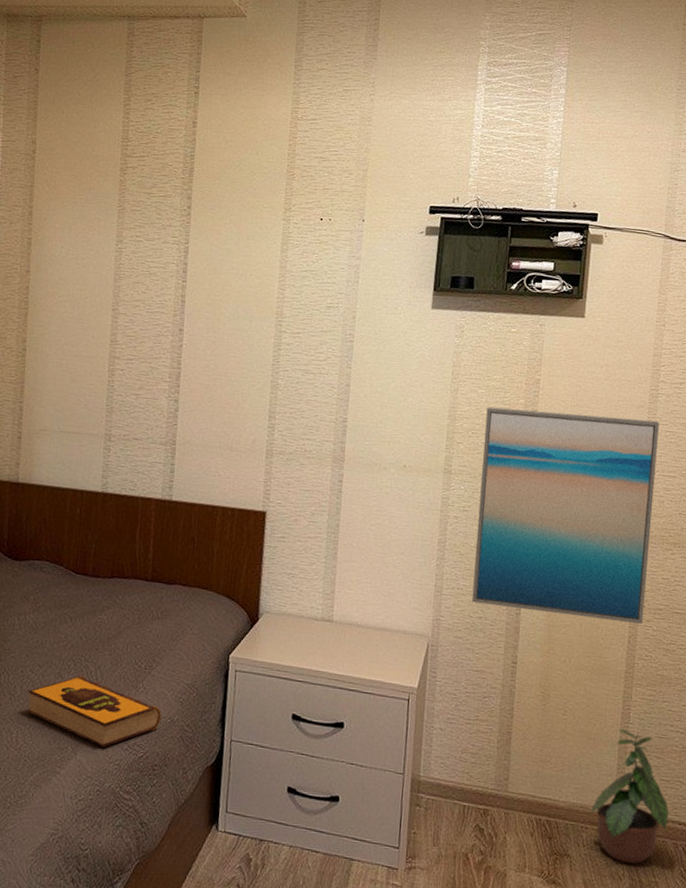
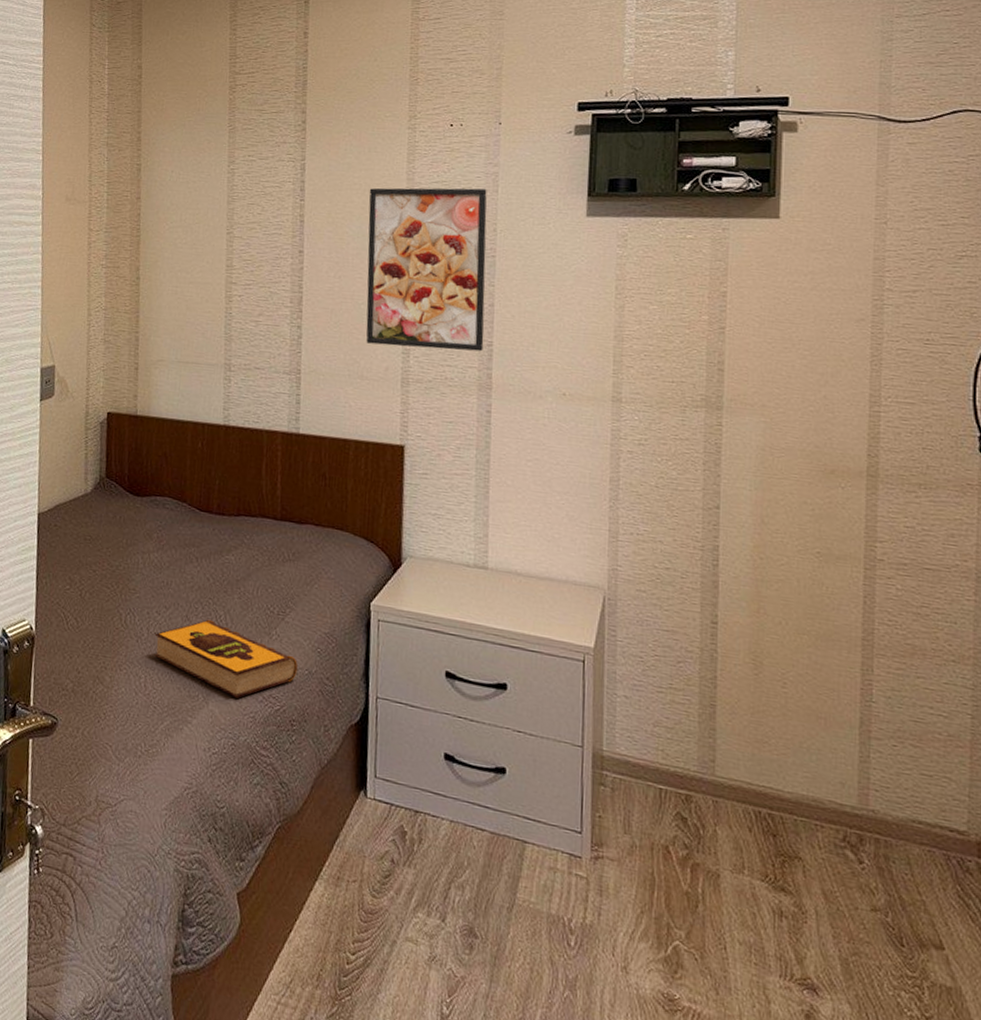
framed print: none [236,273,349,427] -> present [366,188,487,352]
wall art: present [472,406,659,624] -> none [655,324,887,581]
potted plant: present [589,728,670,864] -> none [825,707,935,876]

